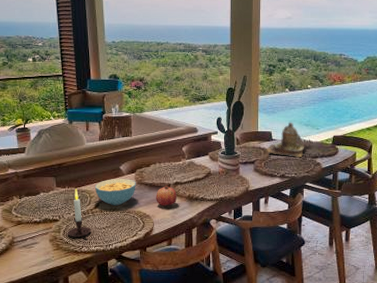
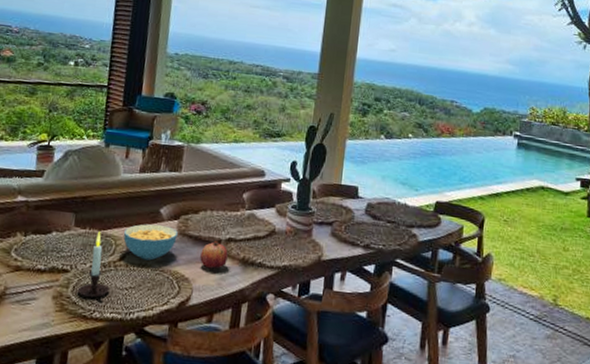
teapot: present [266,122,305,157] -> none [348,177,399,224]

